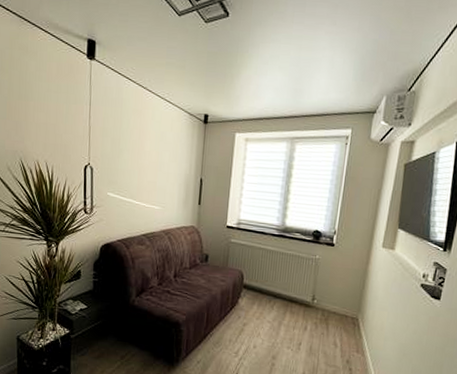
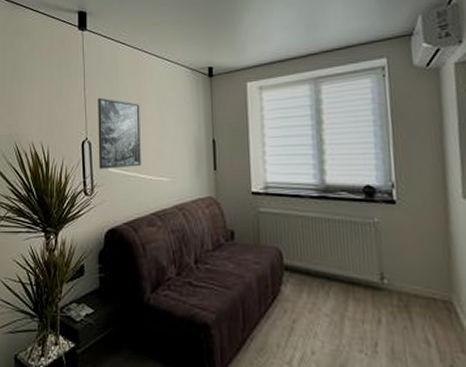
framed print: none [99,128,140,194] -> present [98,98,141,170]

